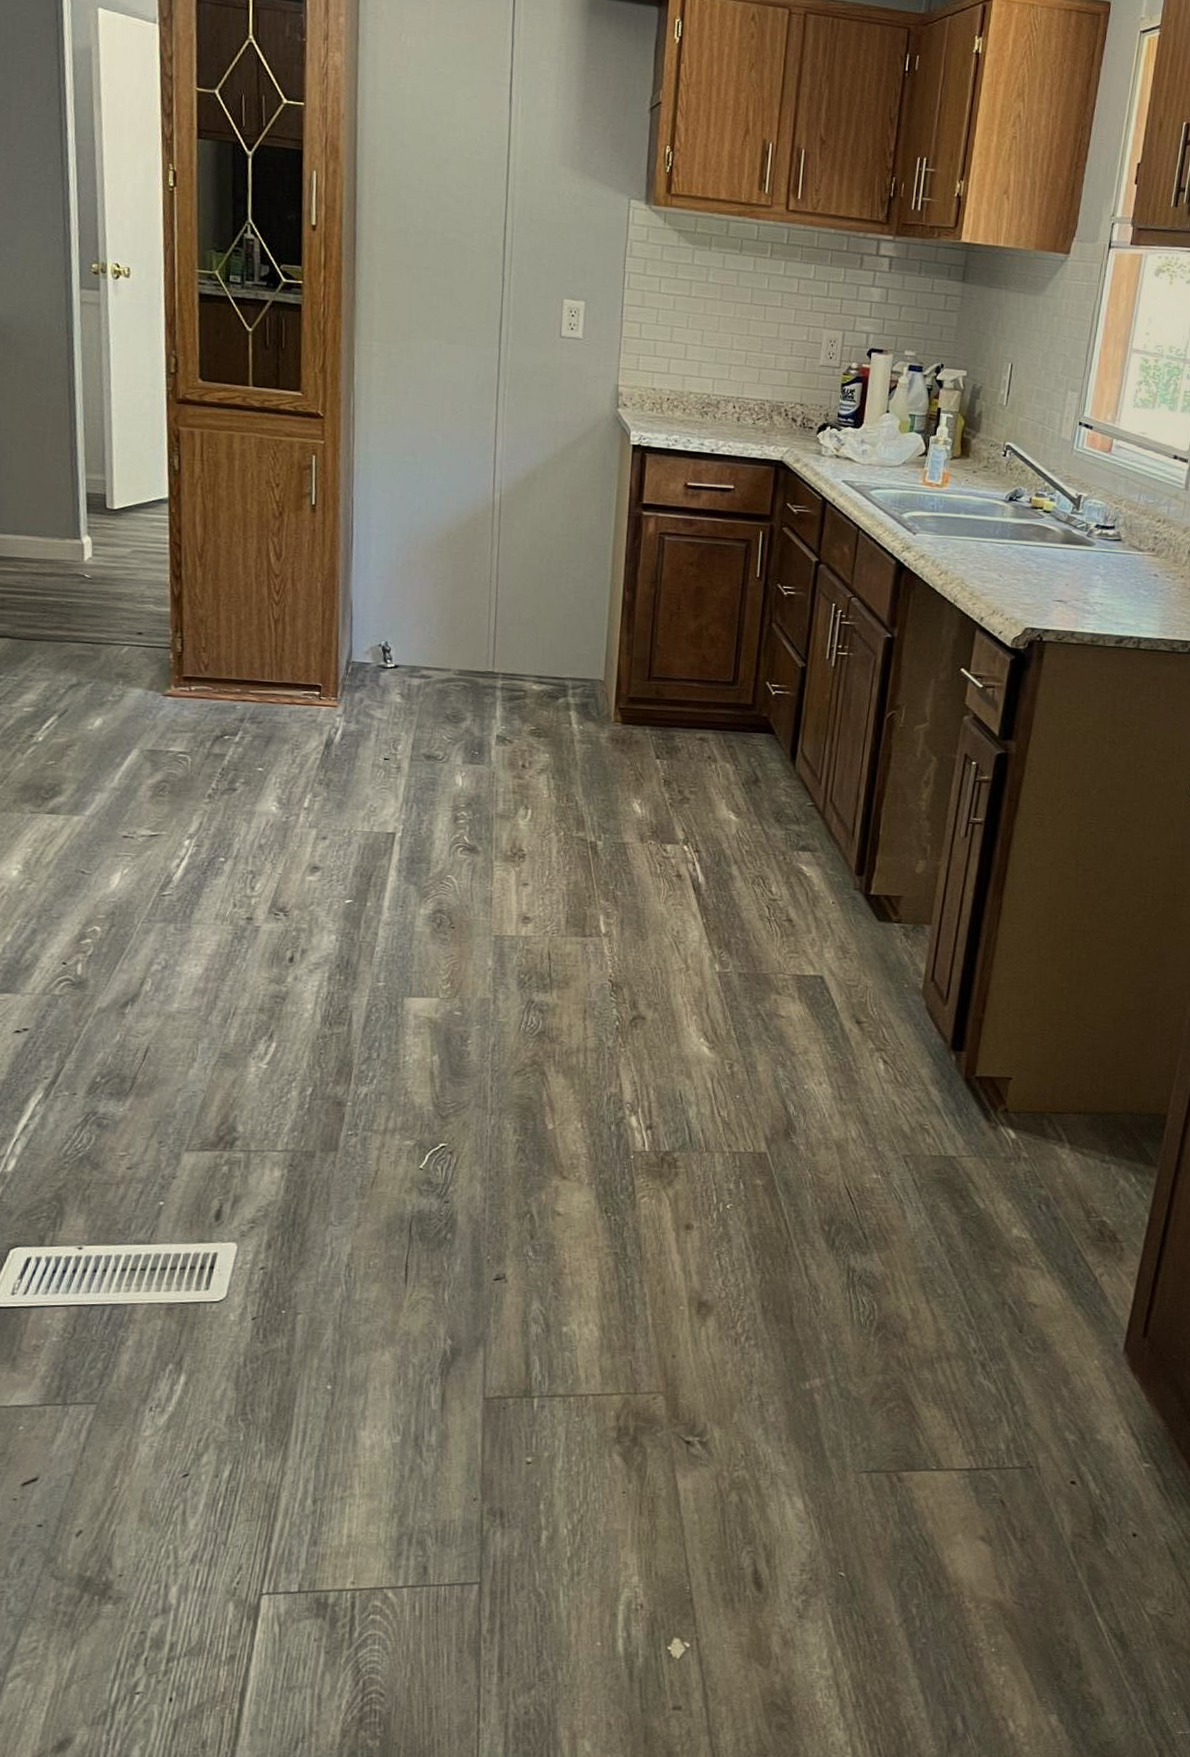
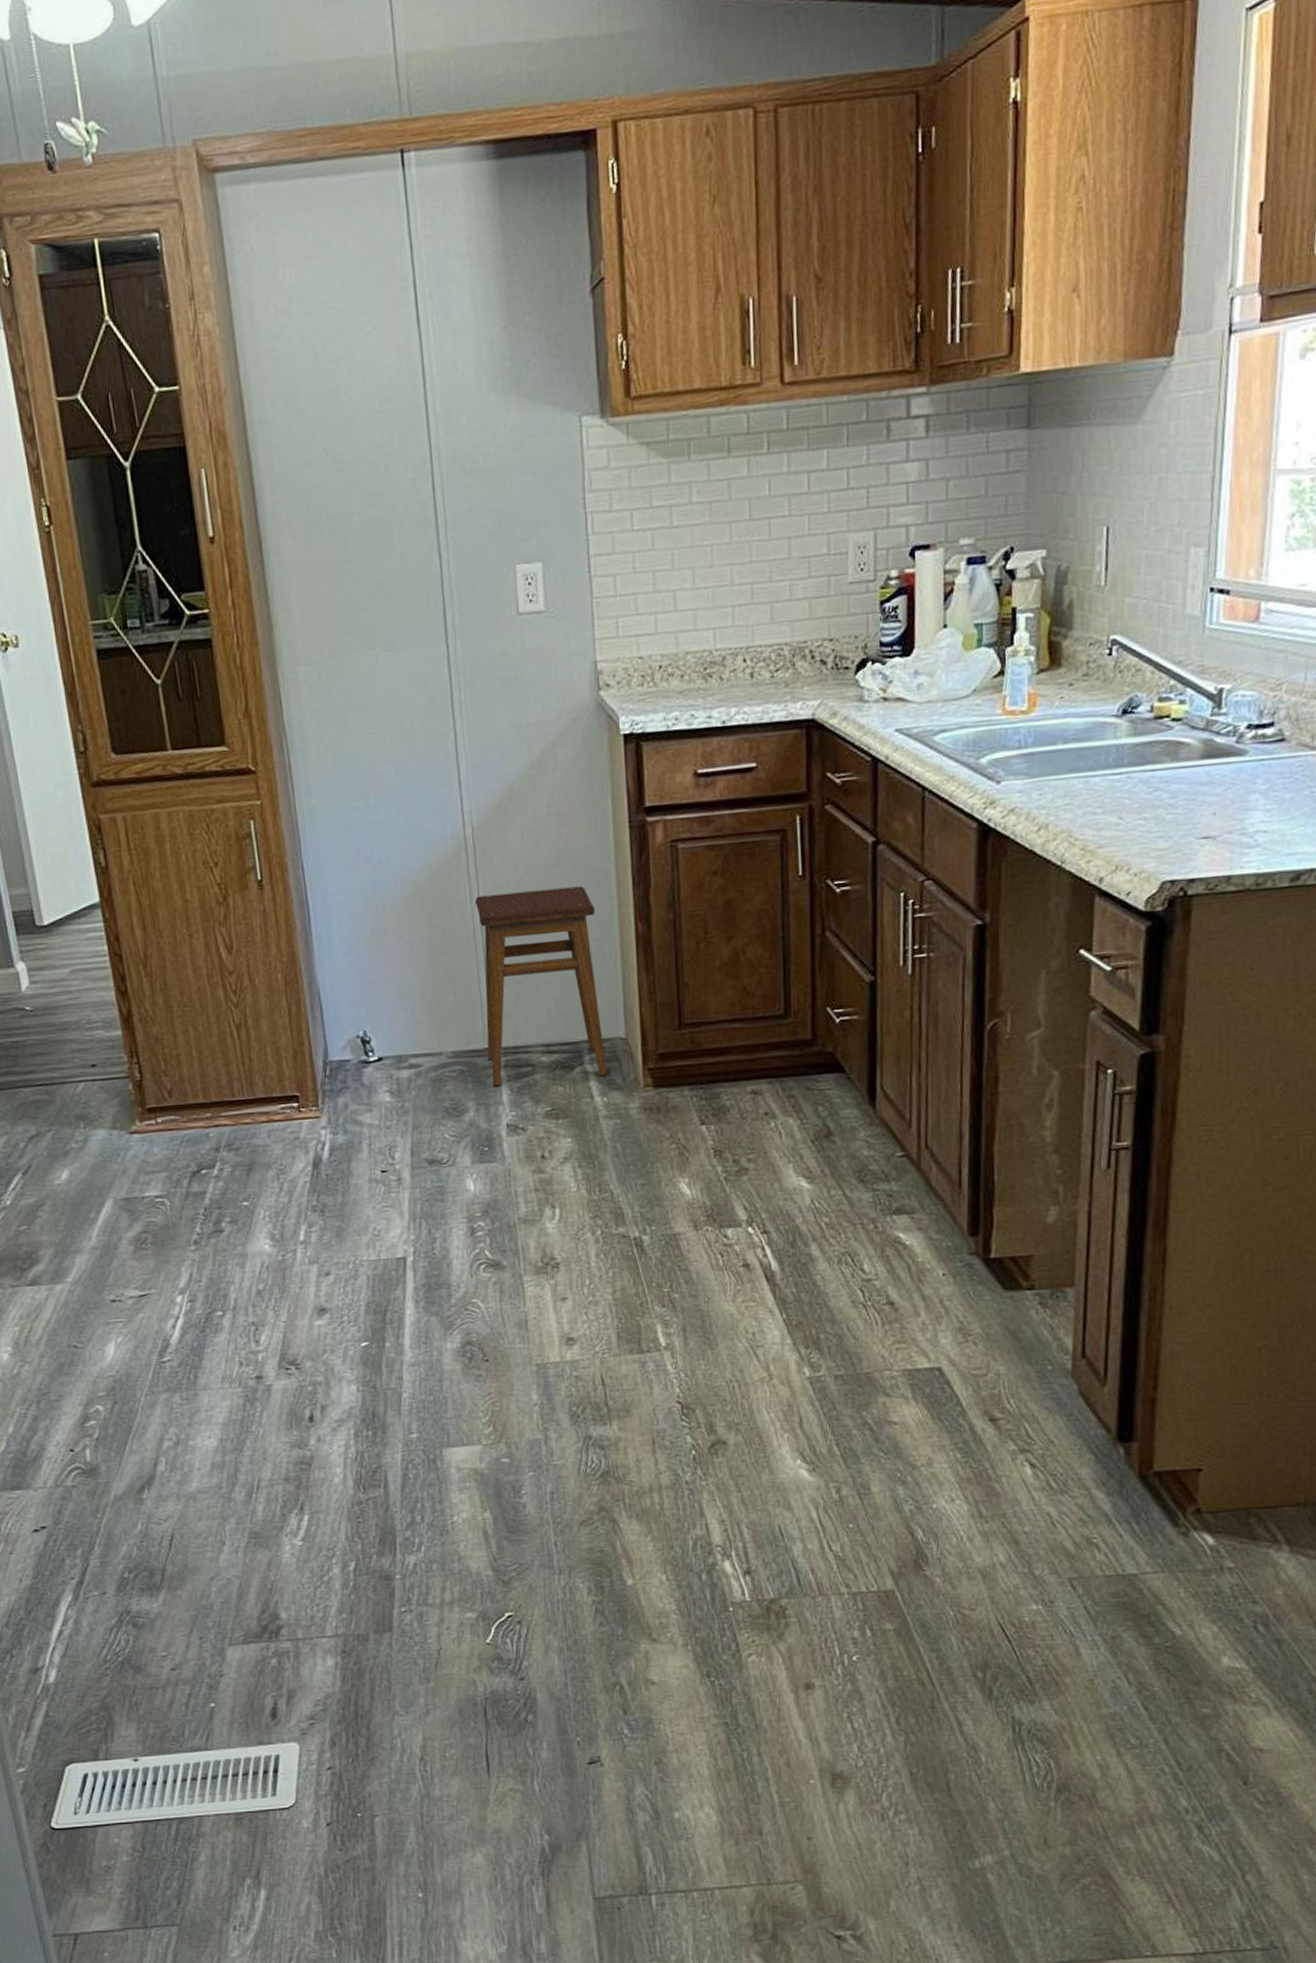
stool: none [488,549,593,709] -> present [474,886,607,1087]

